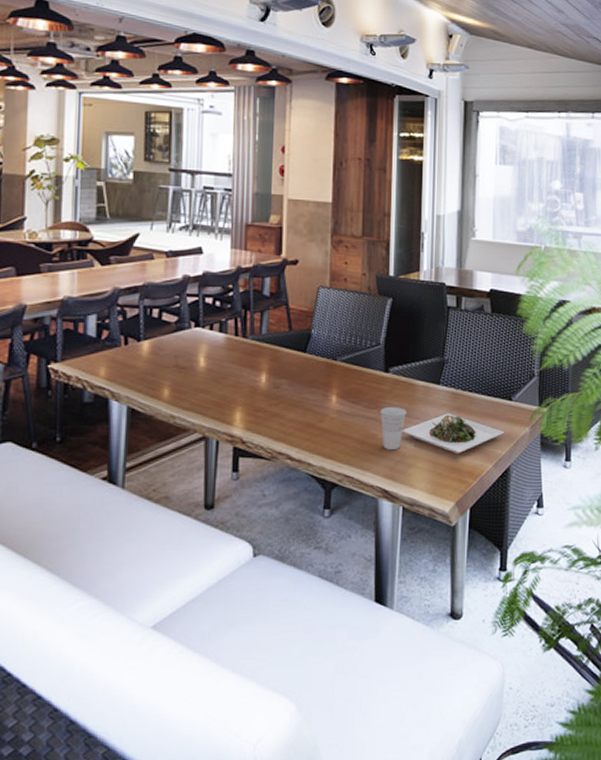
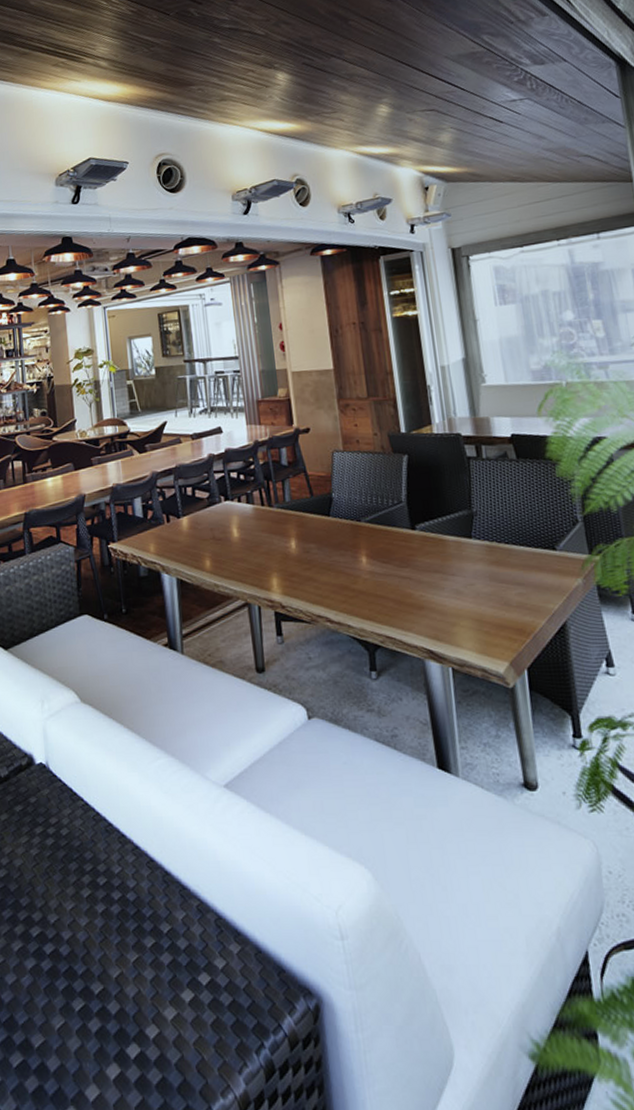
cup: present [380,406,407,451] -> none [412,563,441,610]
salad: present [402,413,505,454] -> none [439,567,554,611]

